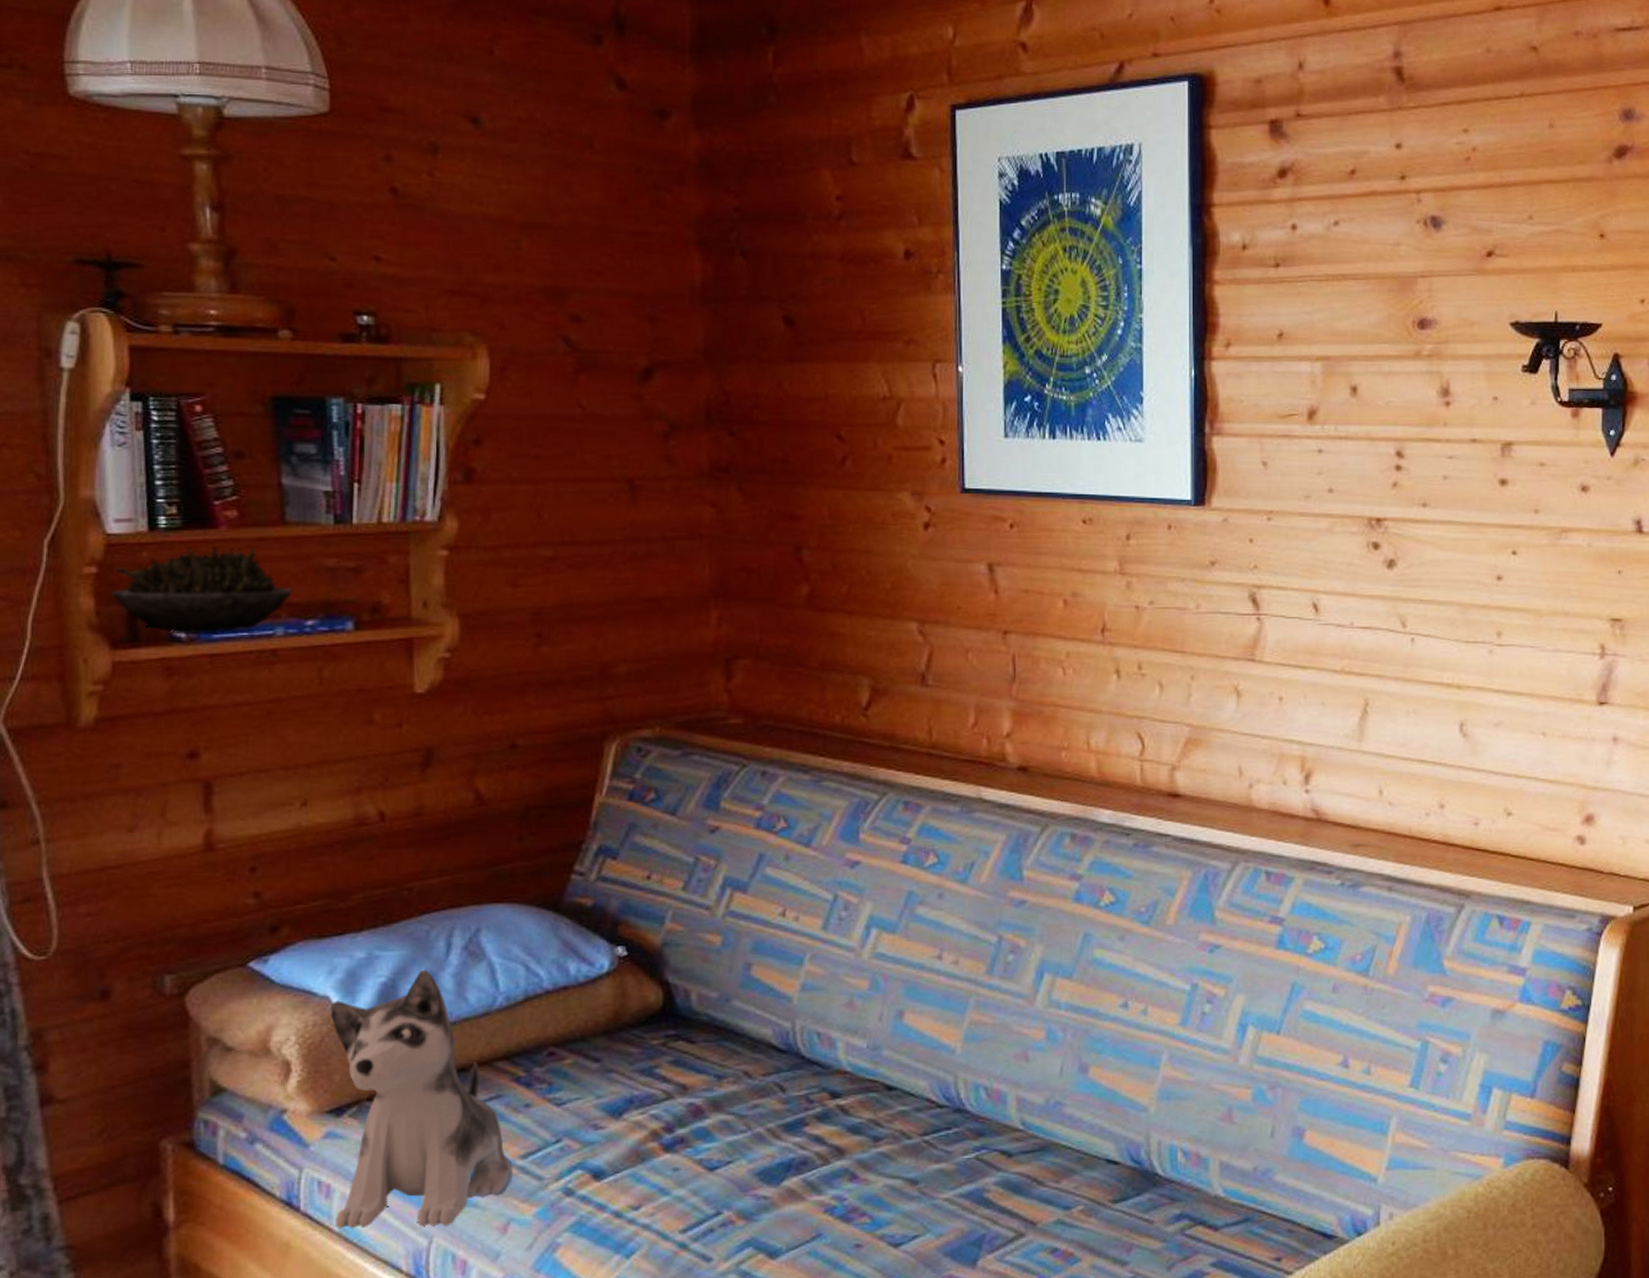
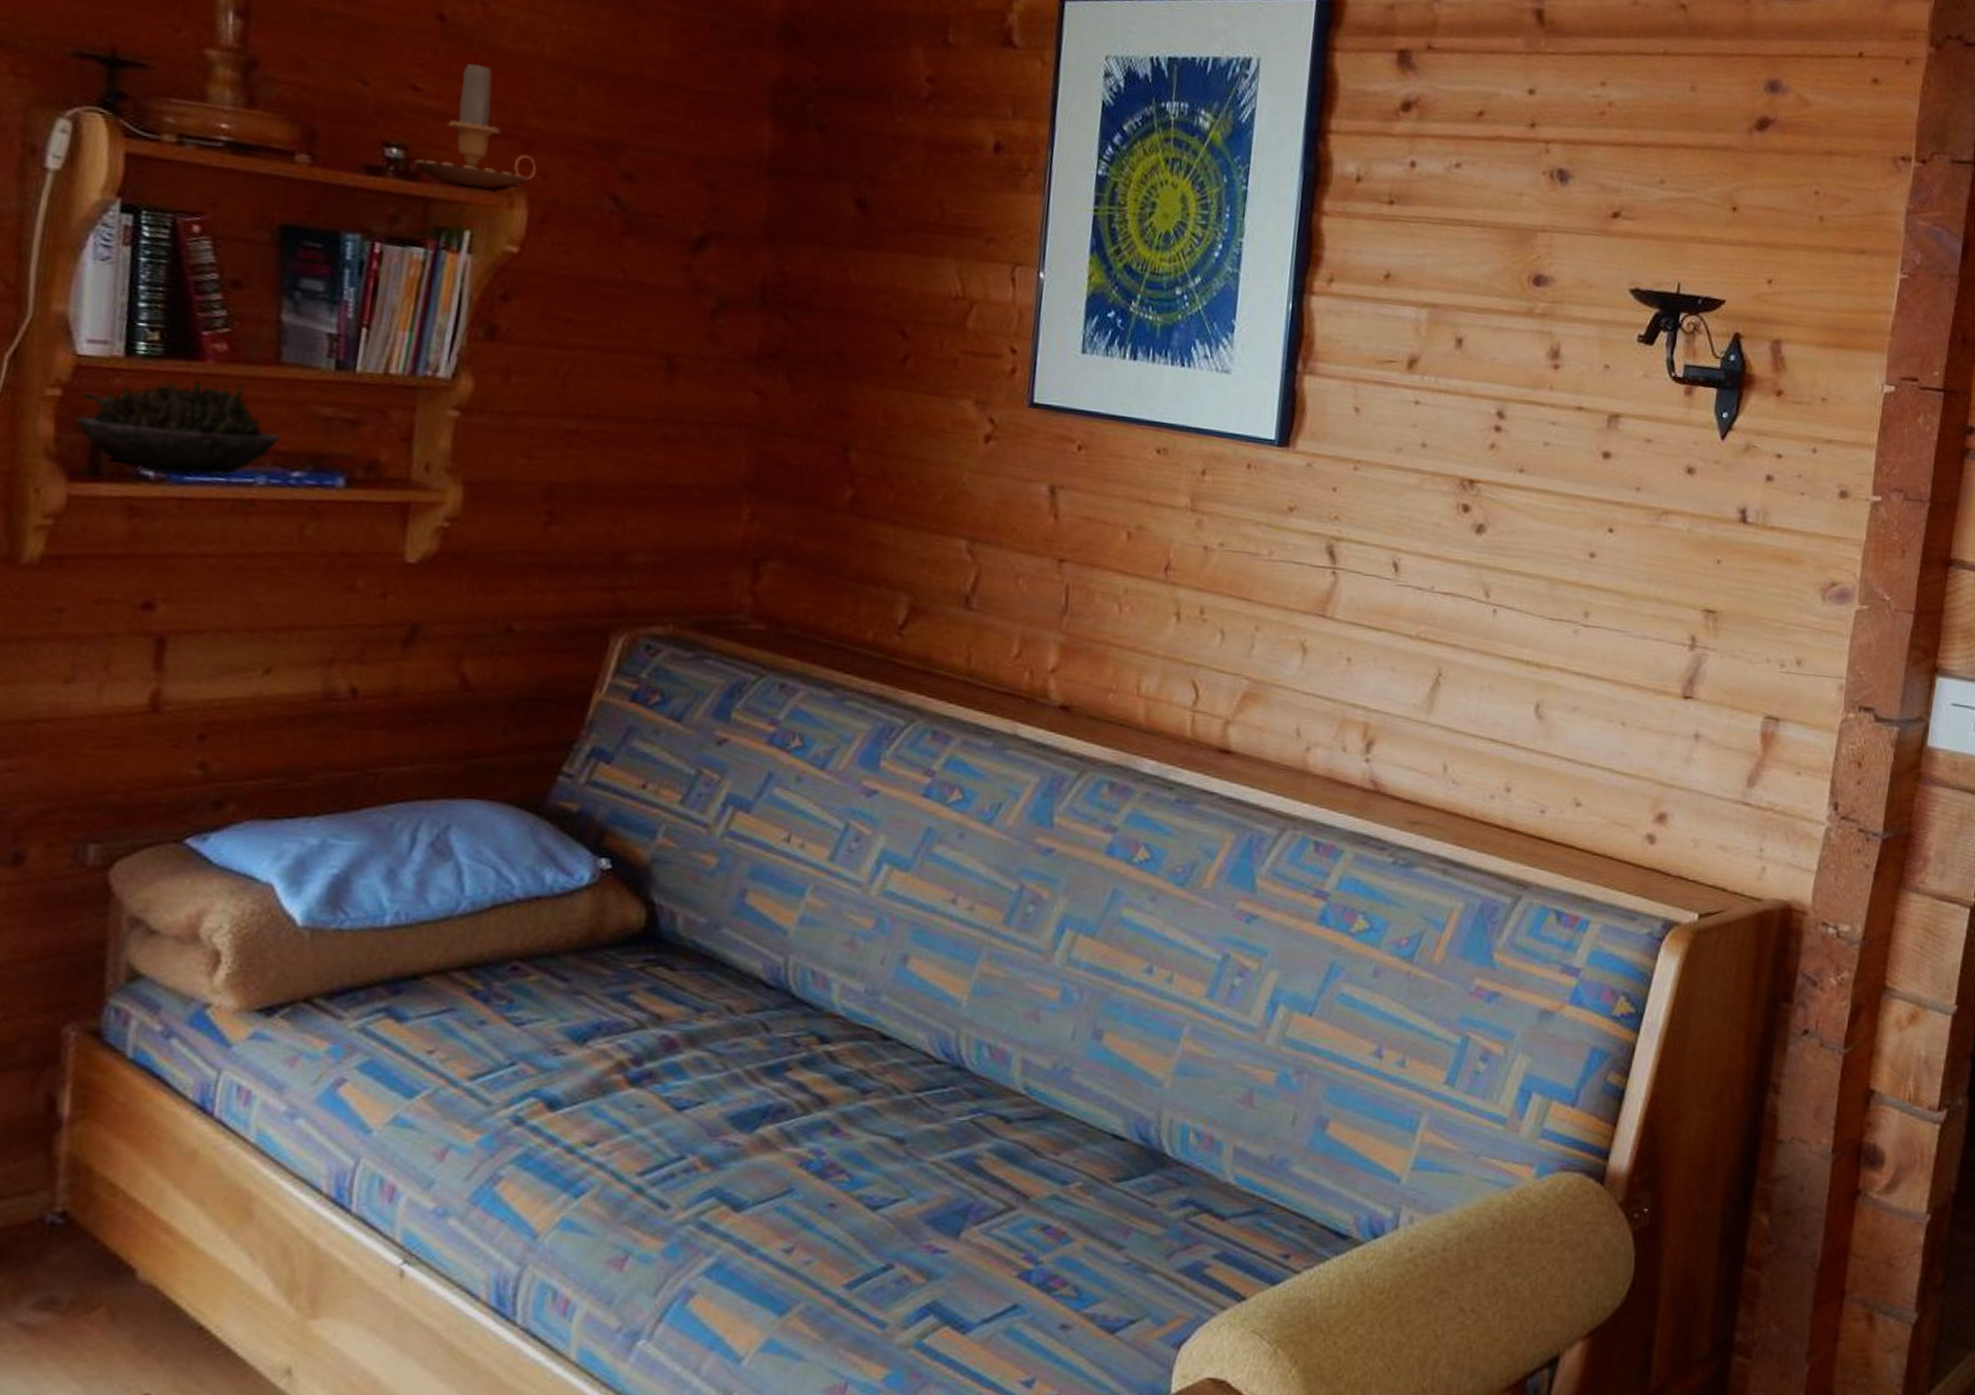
plush toy: present [330,969,513,1229] -> none [251,864,459,1147]
candle: none [384,225,494,346] -> present [414,58,537,192]

